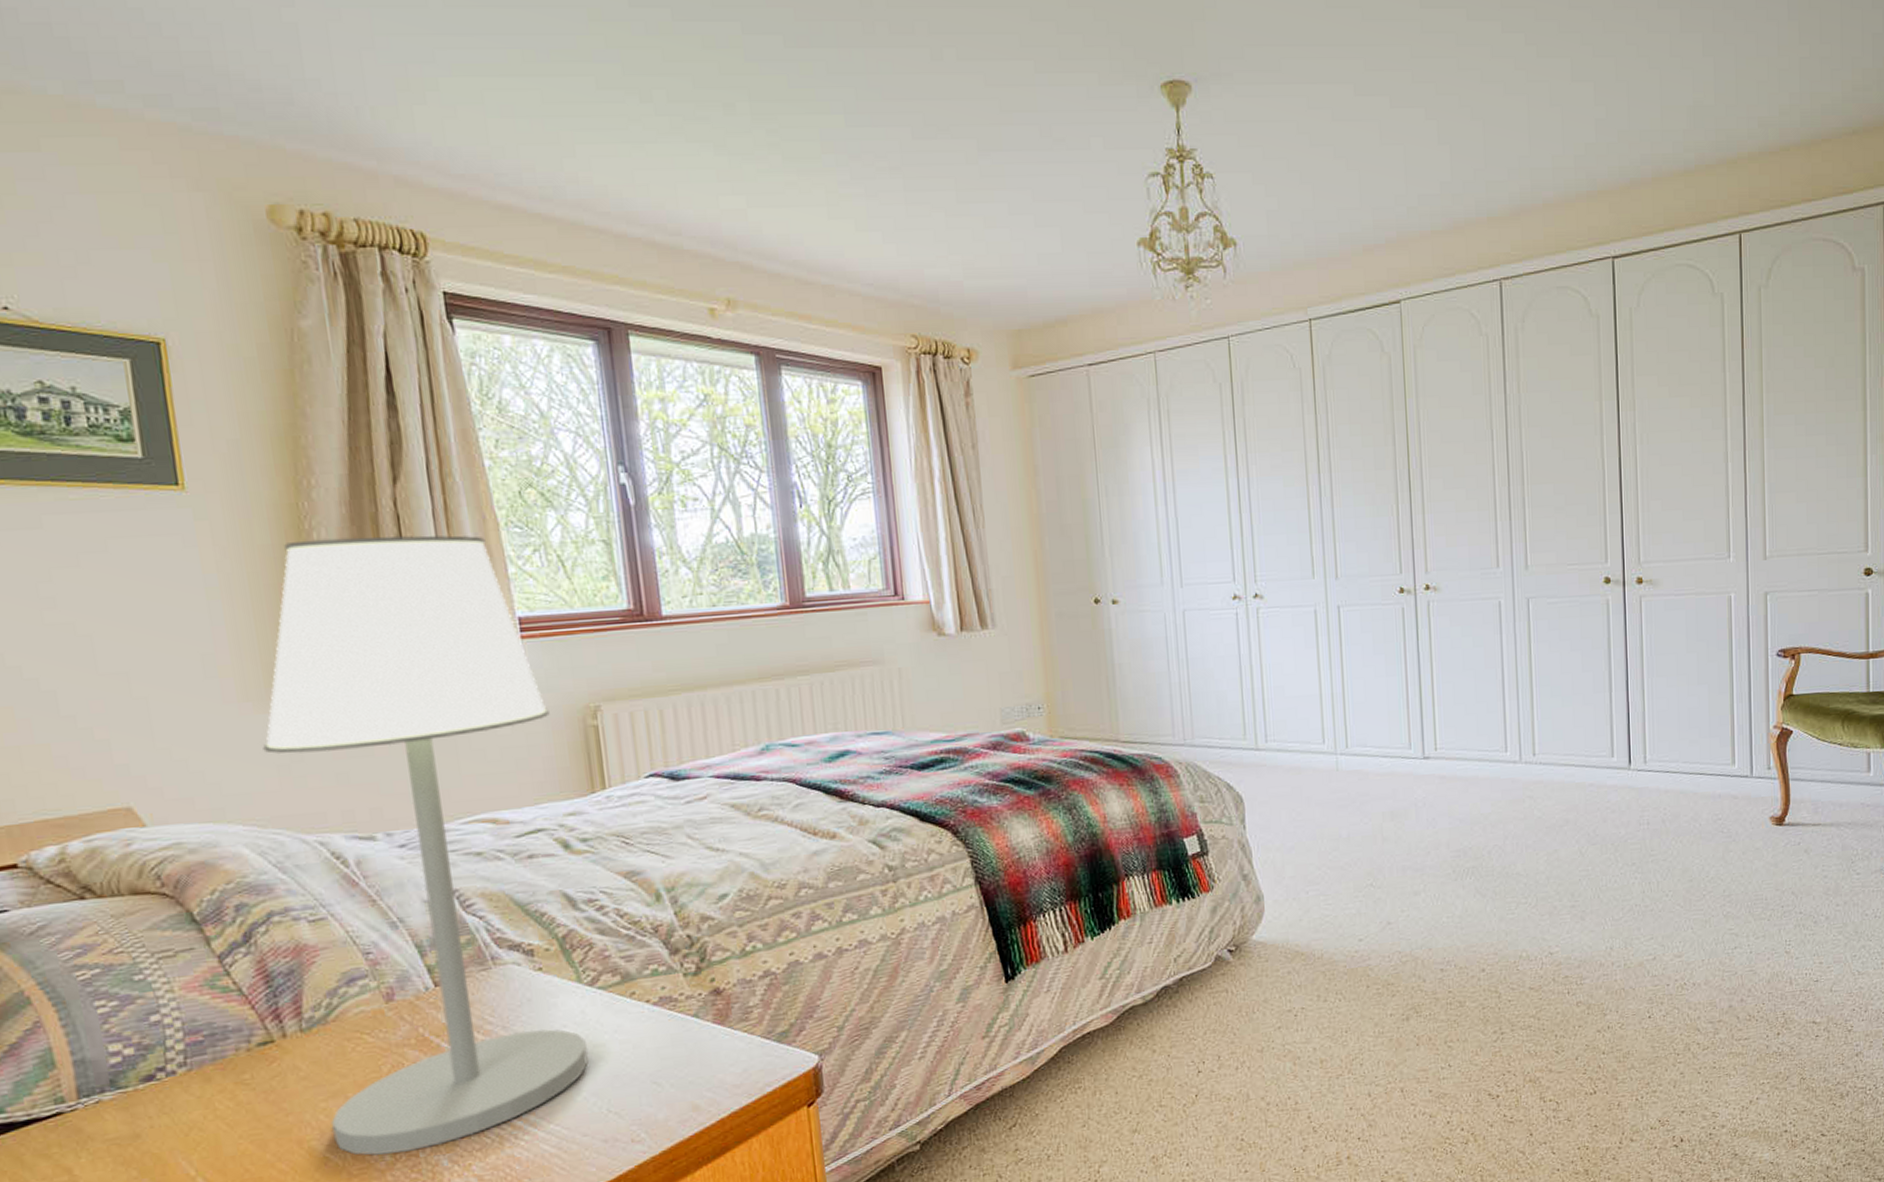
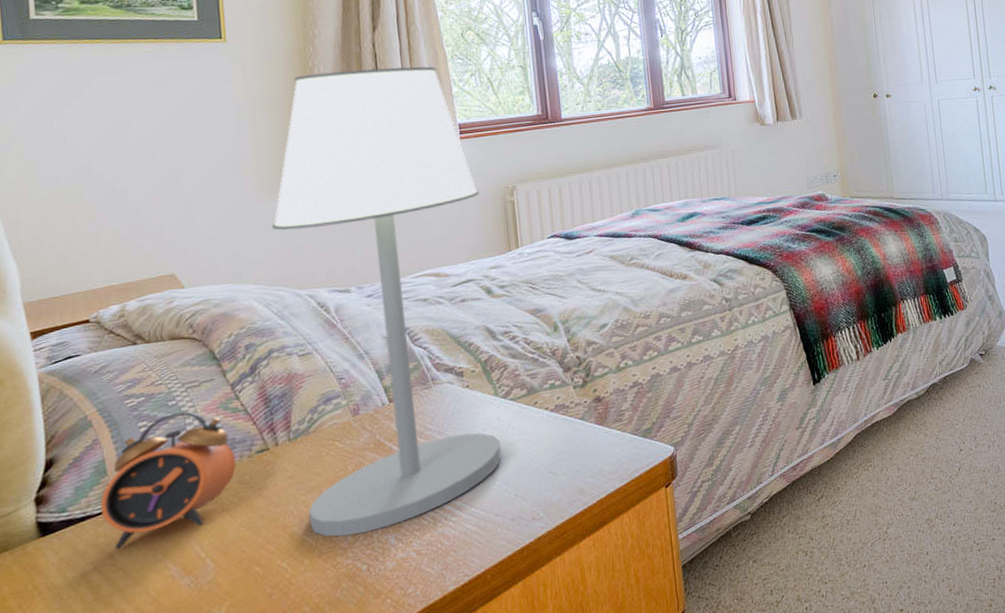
alarm clock: none [48,989,231,1163] -> present [99,411,237,550]

